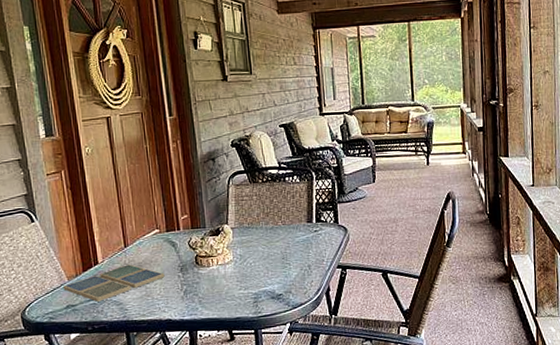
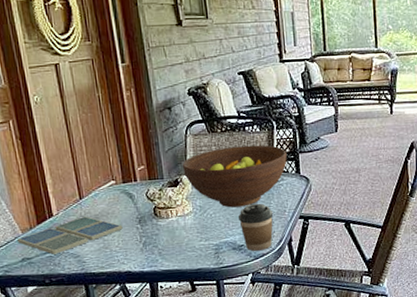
fruit bowl: none [224,195,326,257] -> present [182,145,287,208]
coffee cup: none [278,252,311,300] -> present [239,203,273,251]

